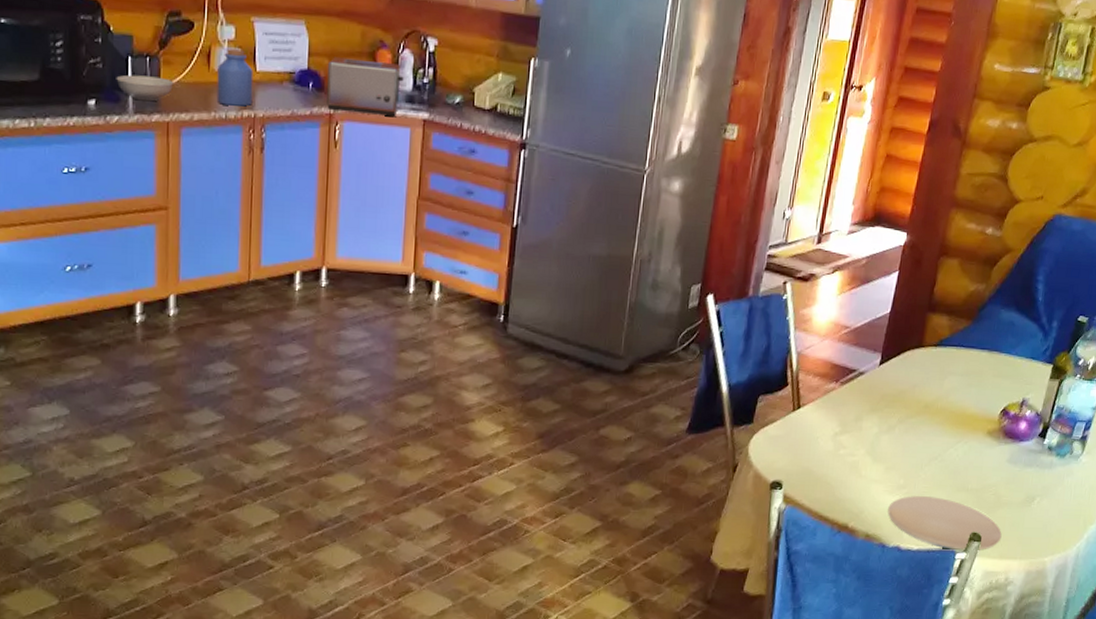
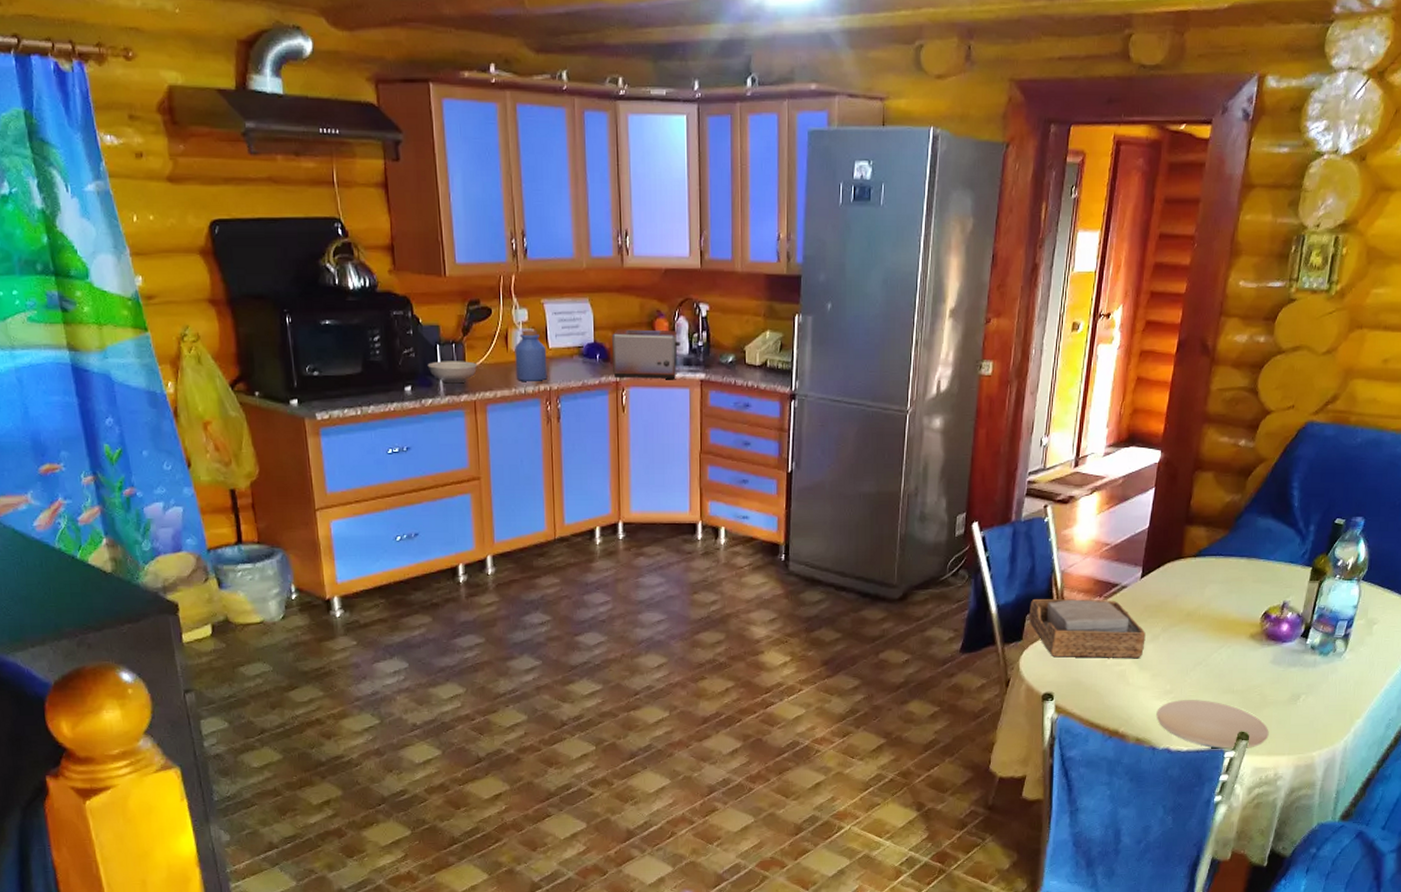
napkin holder: none [760,379,882,450] -> present [1028,598,1146,659]

